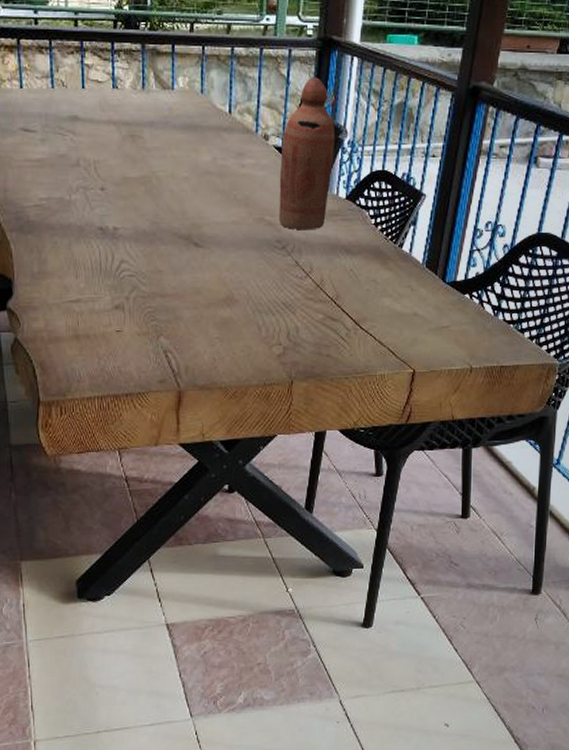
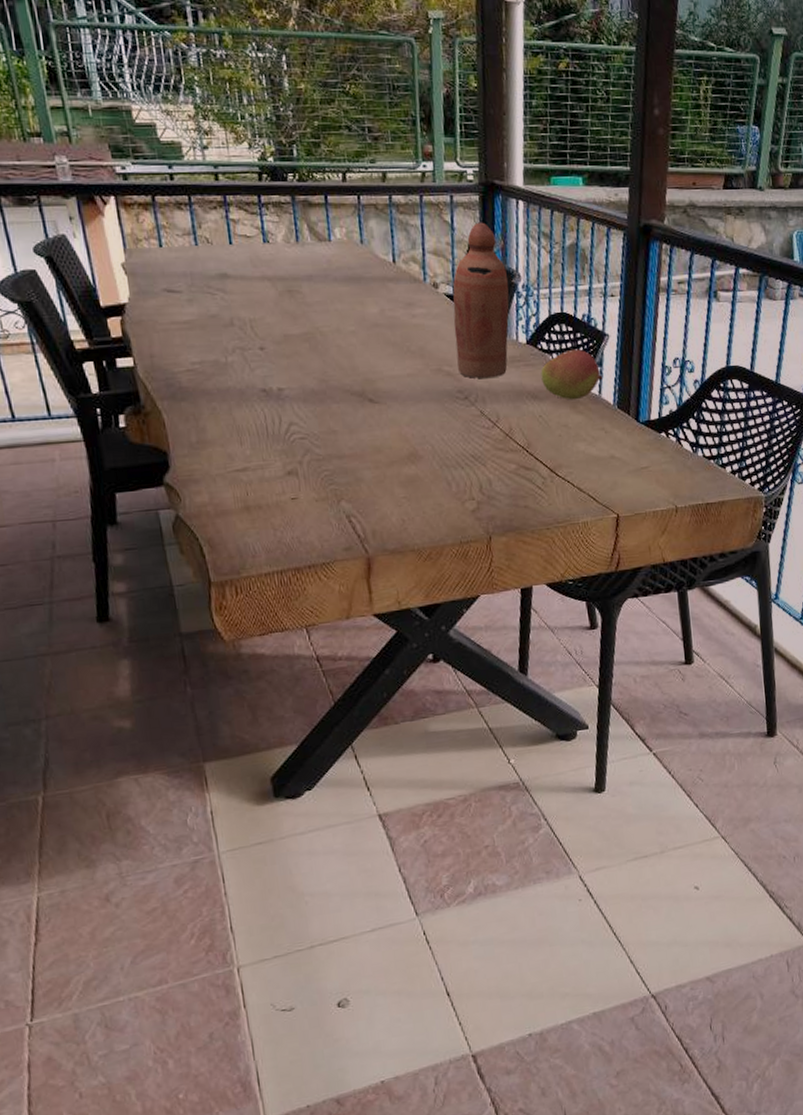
fruit: none [356,207,416,257] -> present [541,349,604,400]

